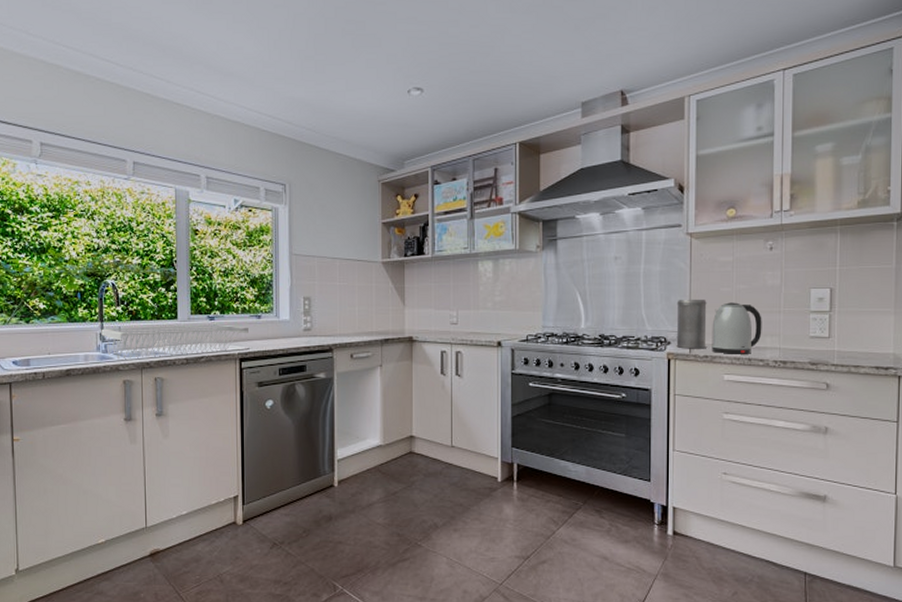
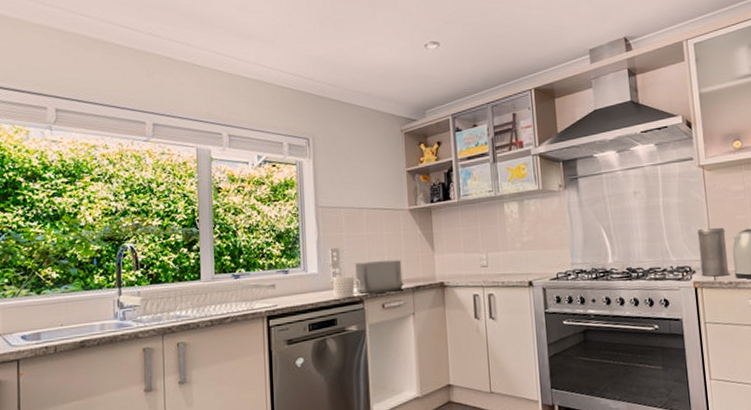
mug: none [304,324,330,345] -> present [333,275,360,298]
toaster: none [326,312,373,344] -> present [355,260,404,295]

